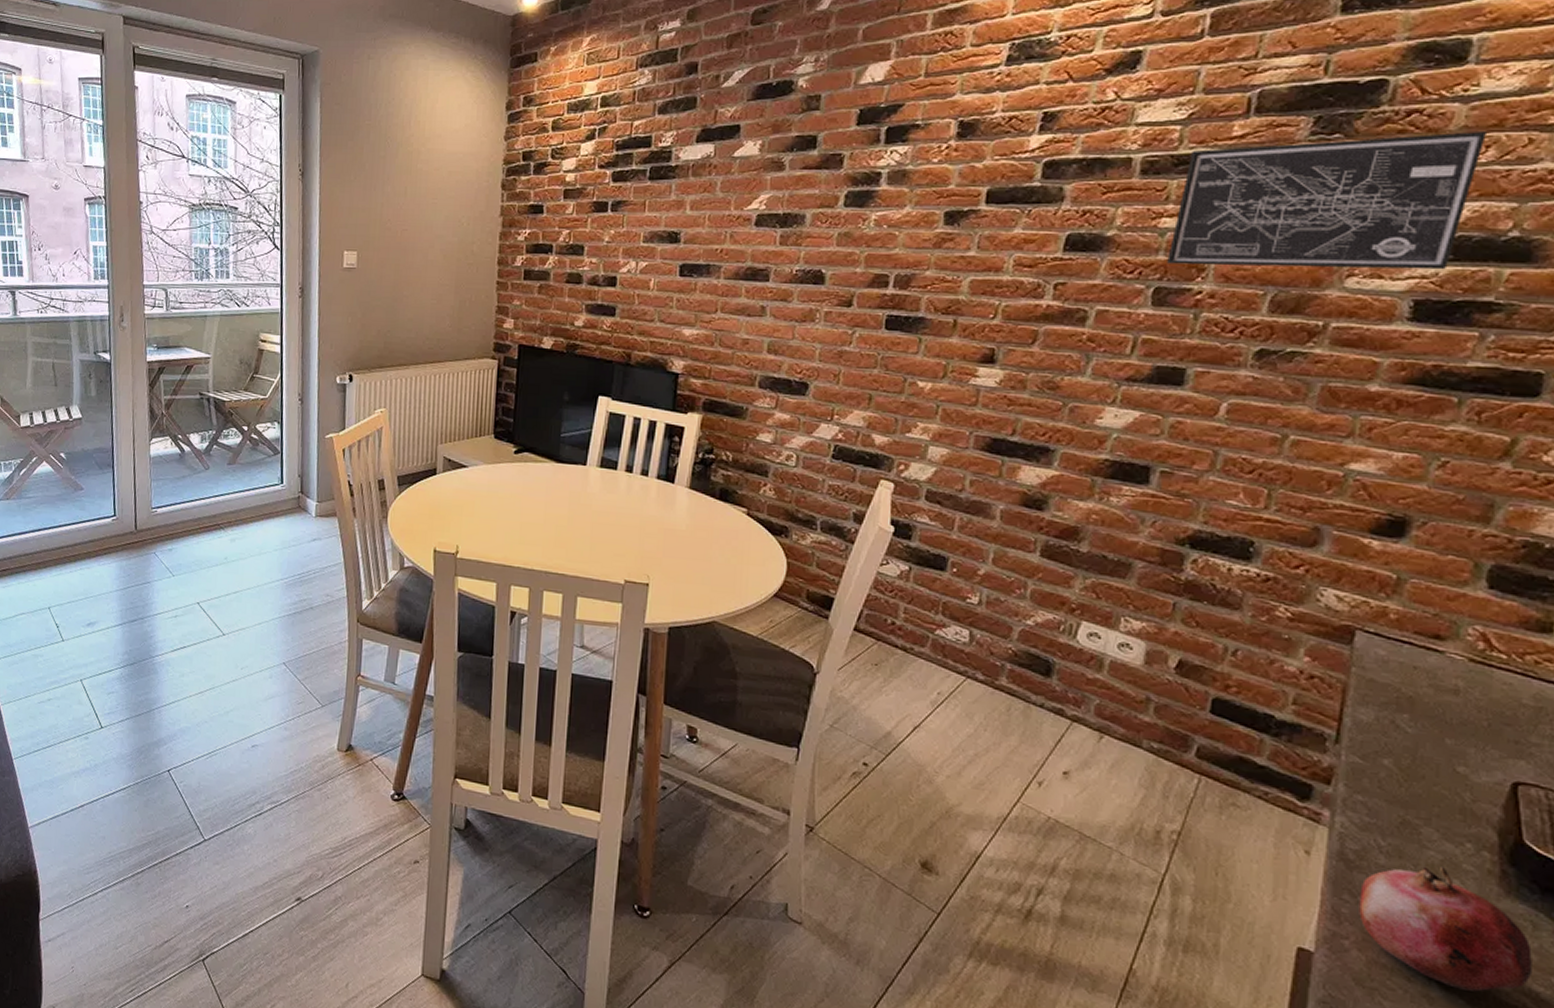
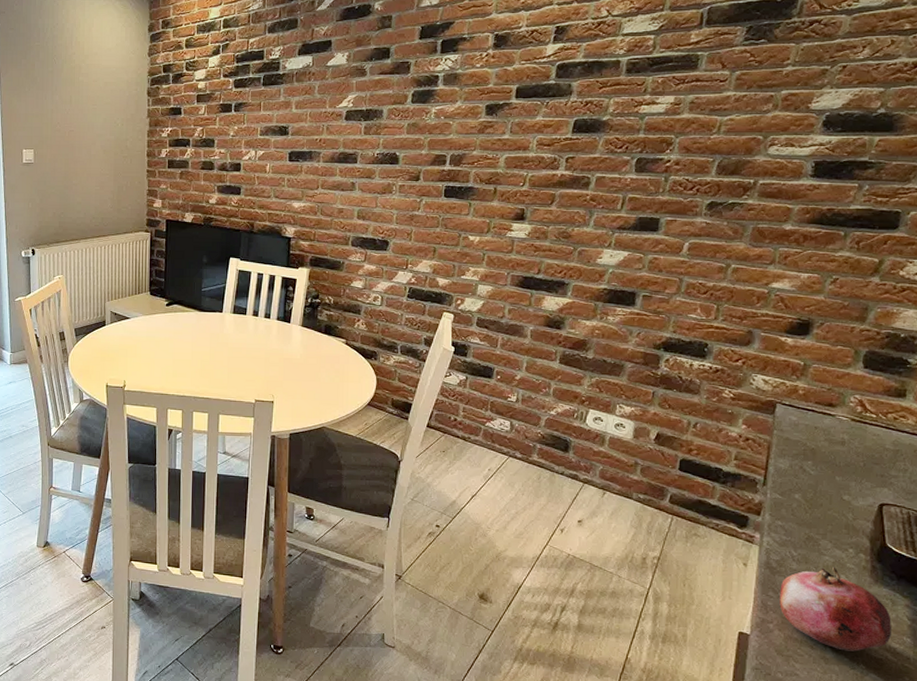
wall art: present [1167,132,1486,270] -> none [646,36,863,141]

